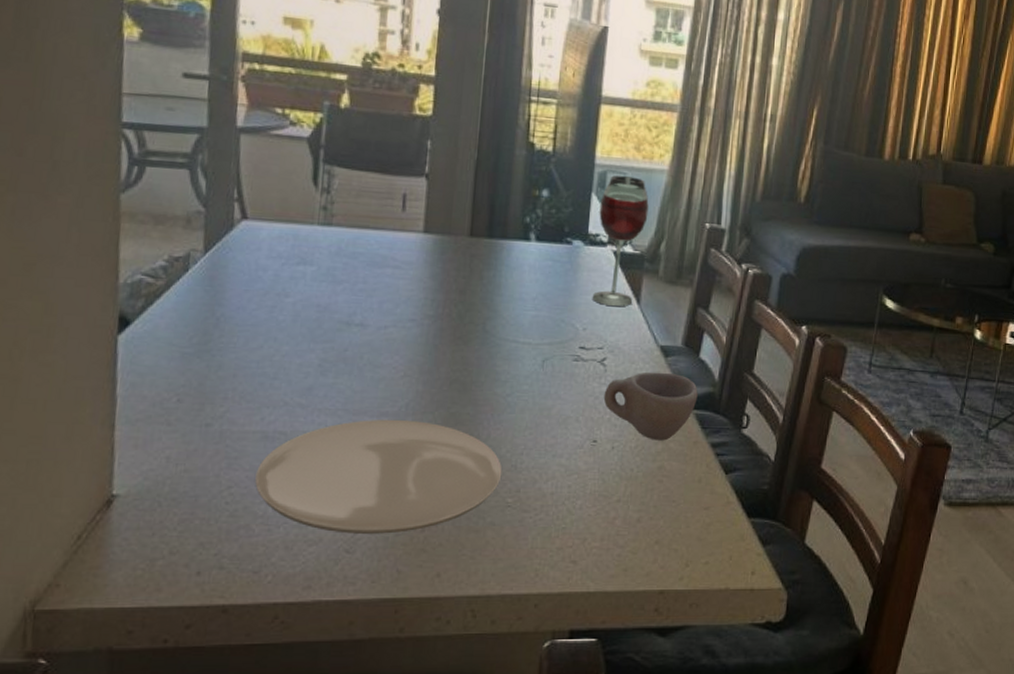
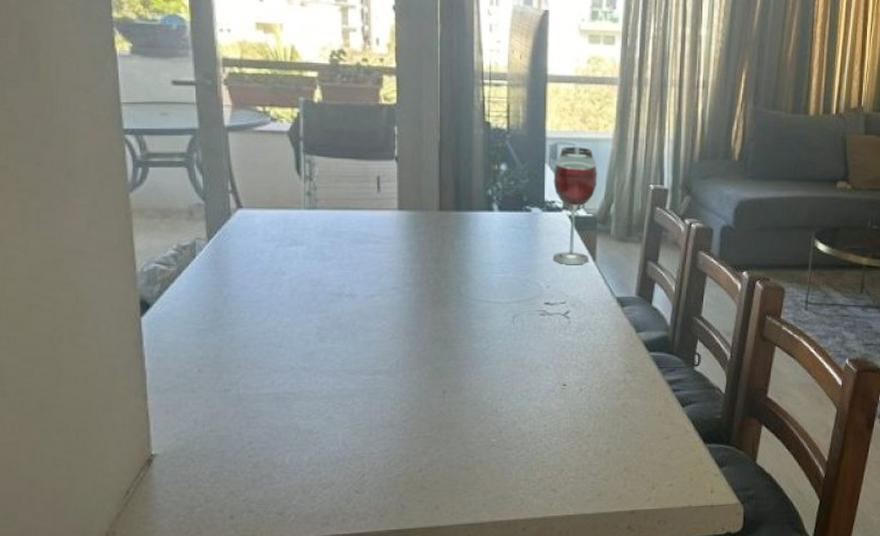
plate: present [255,419,503,534] -> none [272,375,485,477]
cup: present [603,371,698,441] -> none [569,321,653,381]

